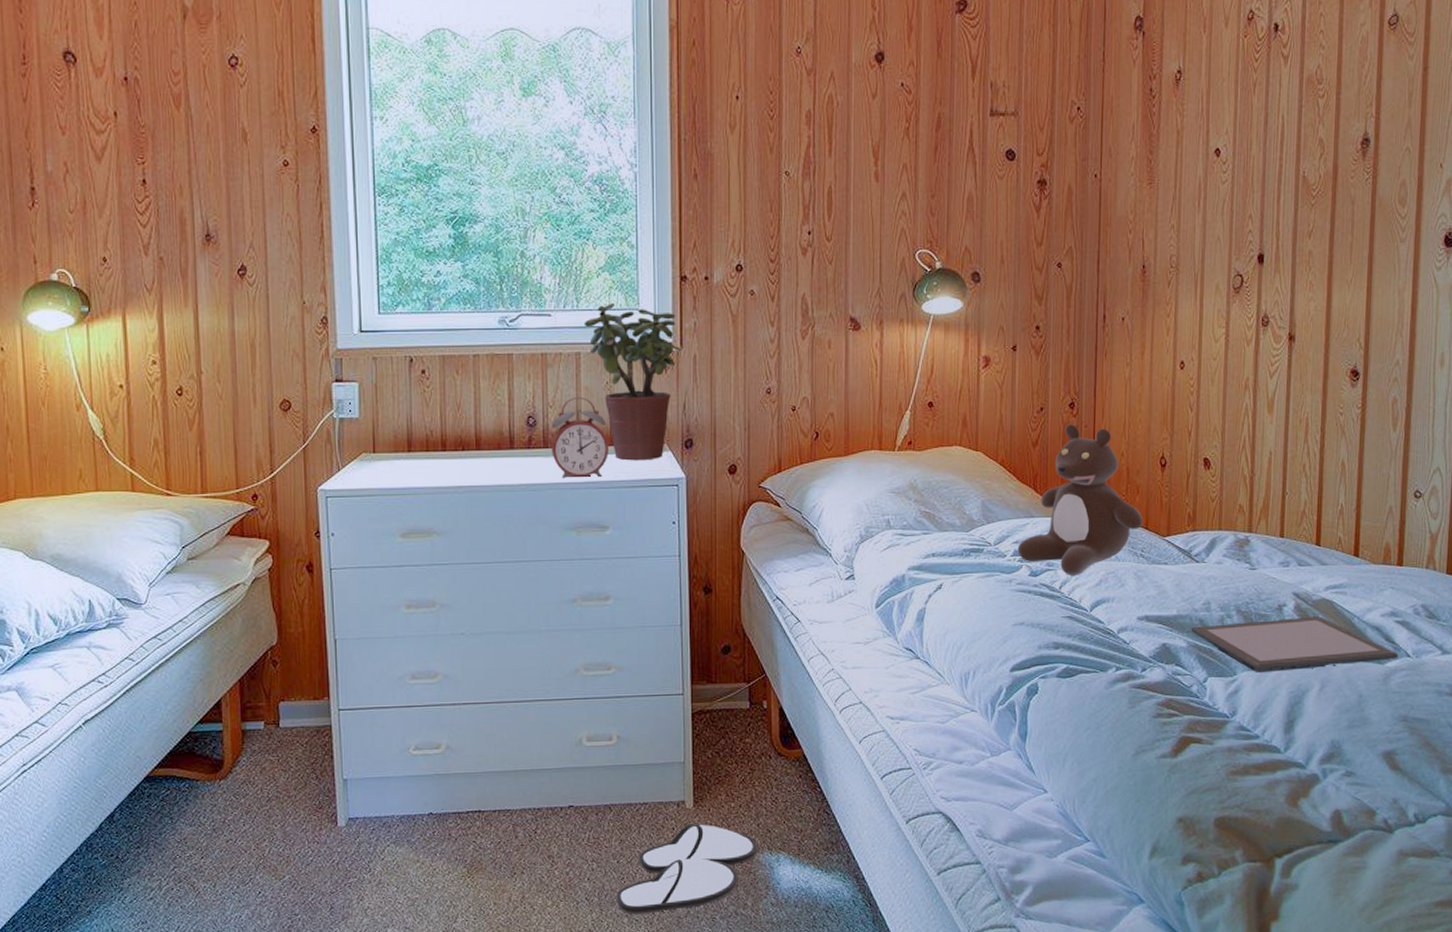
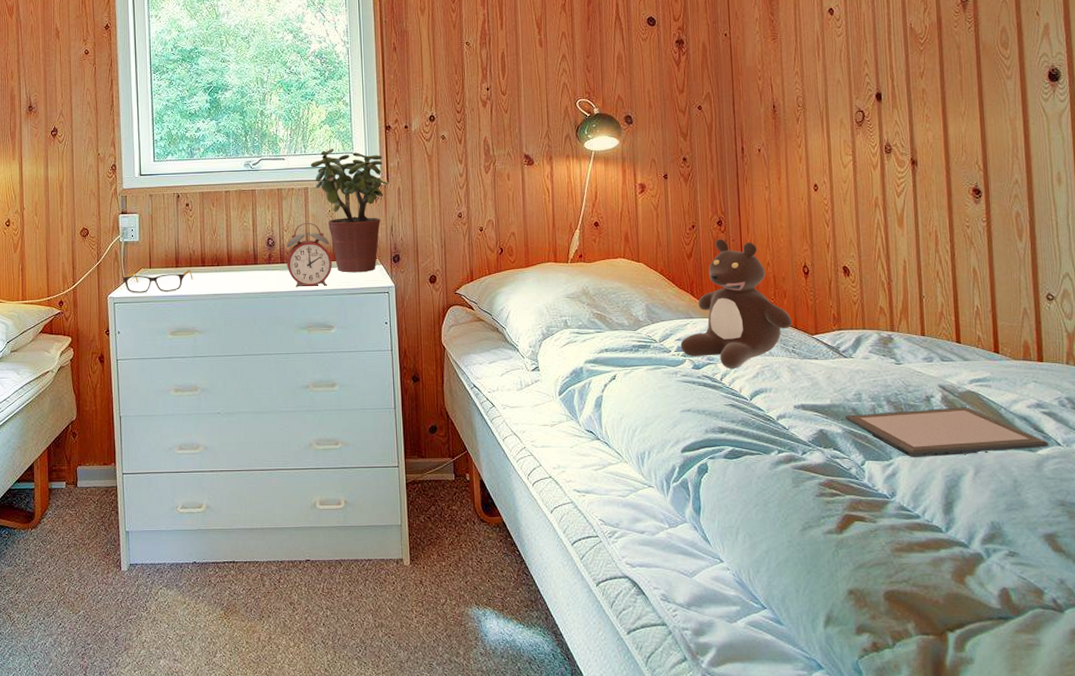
eyeglasses: none [338,456,431,485] -> present [123,270,193,293]
slippers: present [616,824,758,914] -> none [347,579,467,657]

